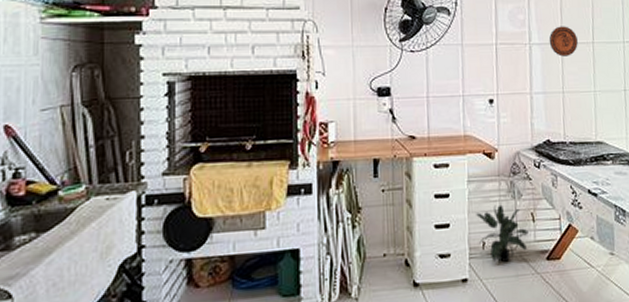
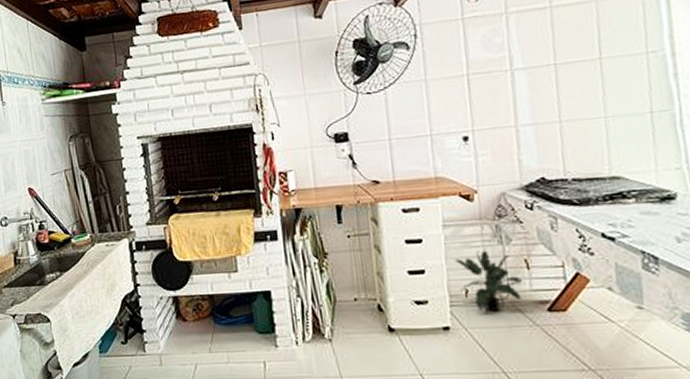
decorative plate: present [549,26,578,57] -> none [537,43,579,80]

